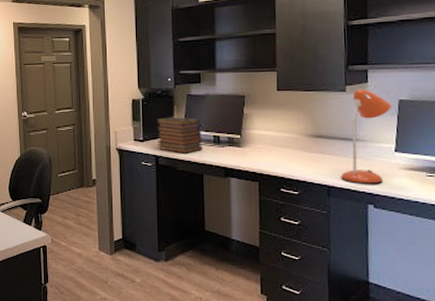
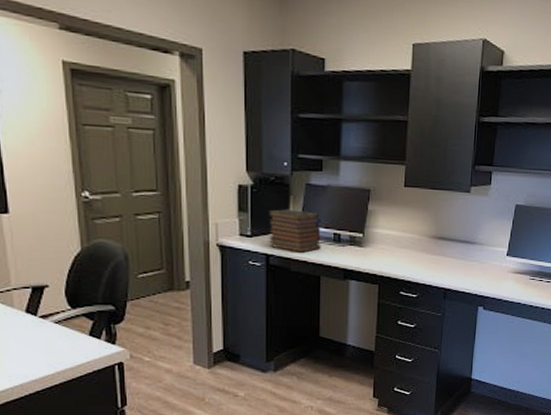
desk lamp: present [341,89,391,184] -> none [457,191,509,287]

